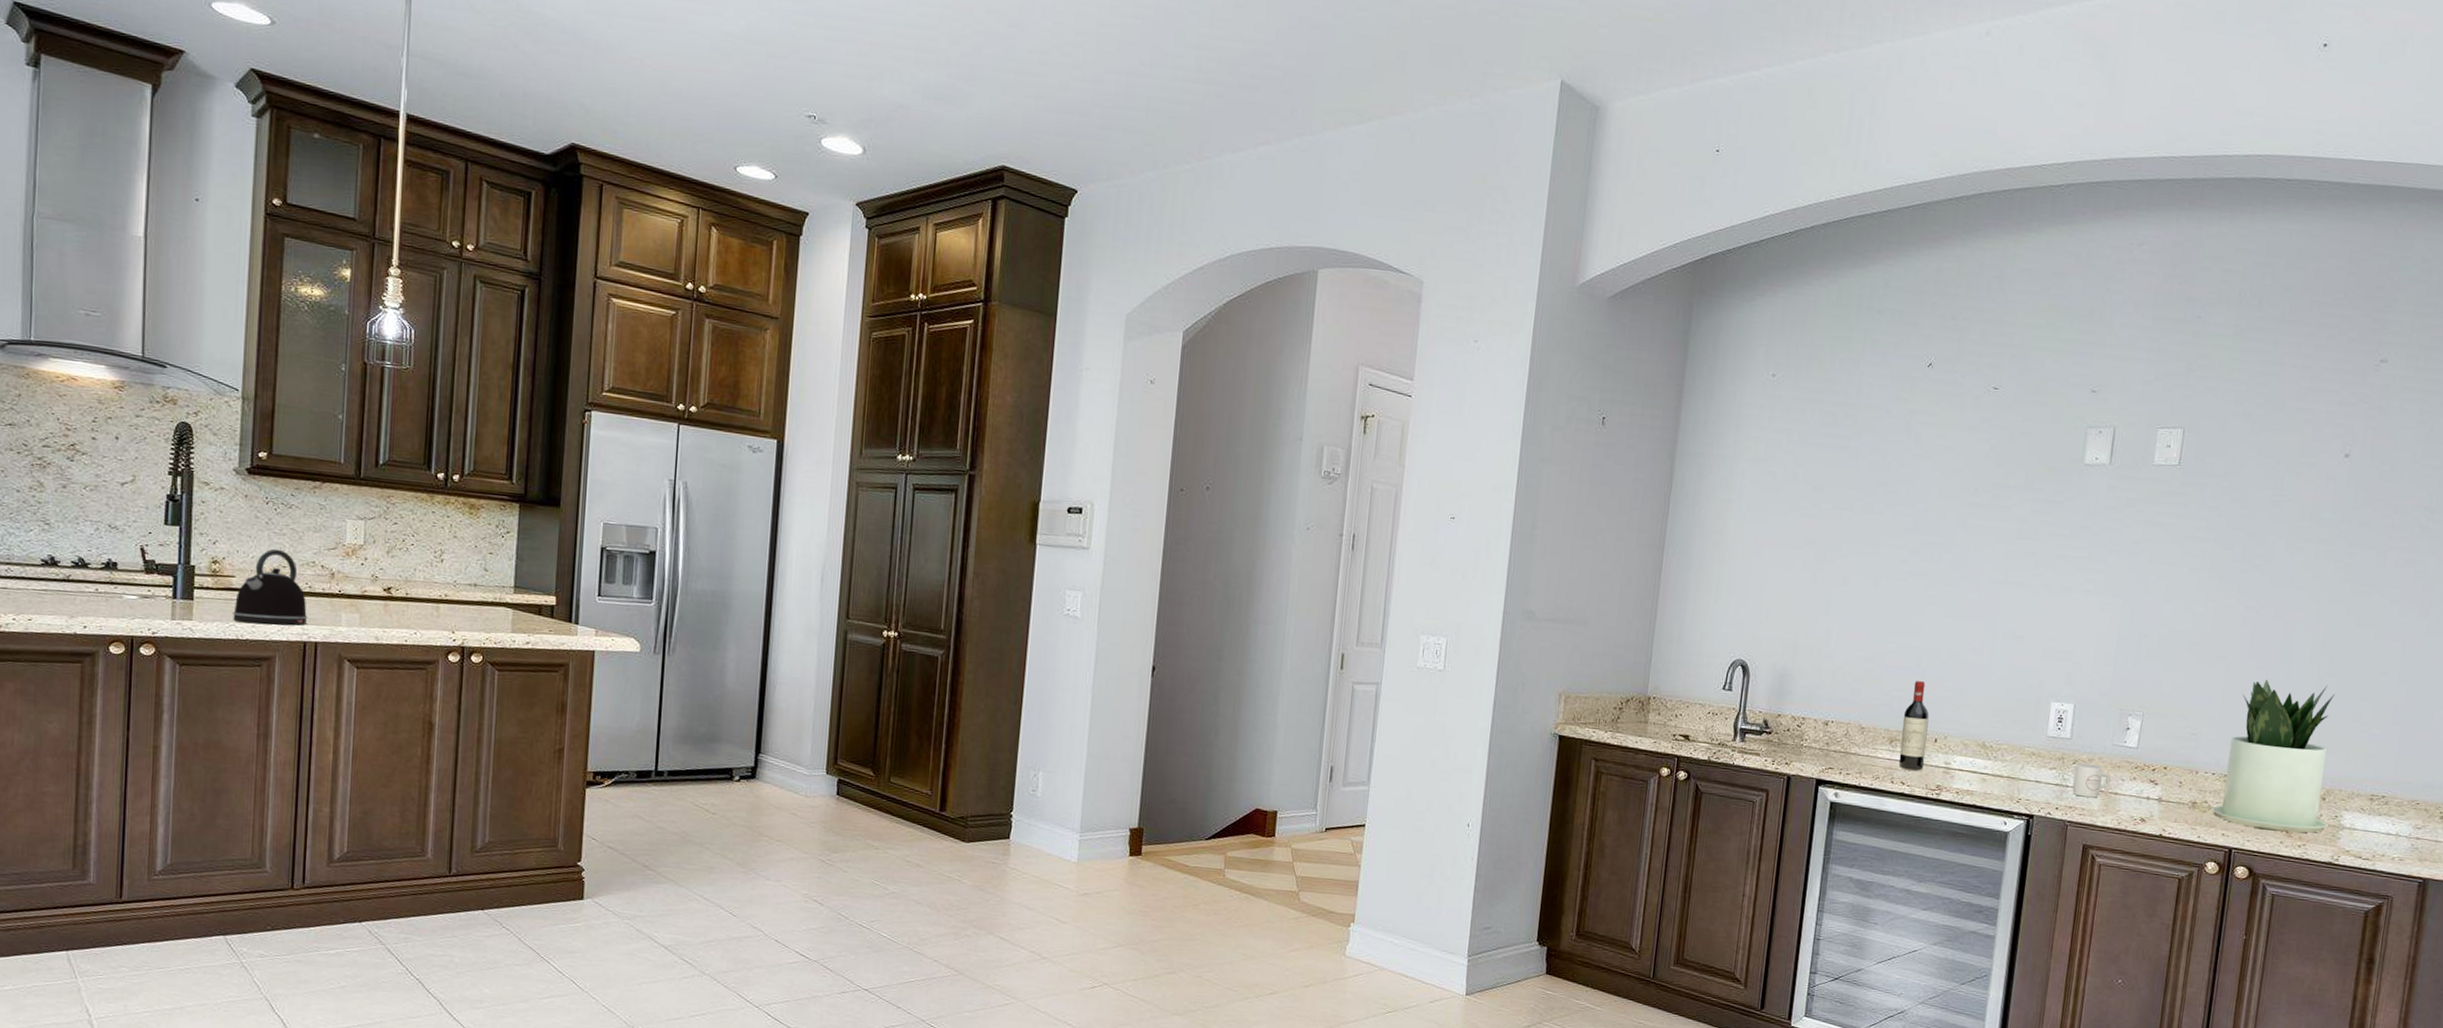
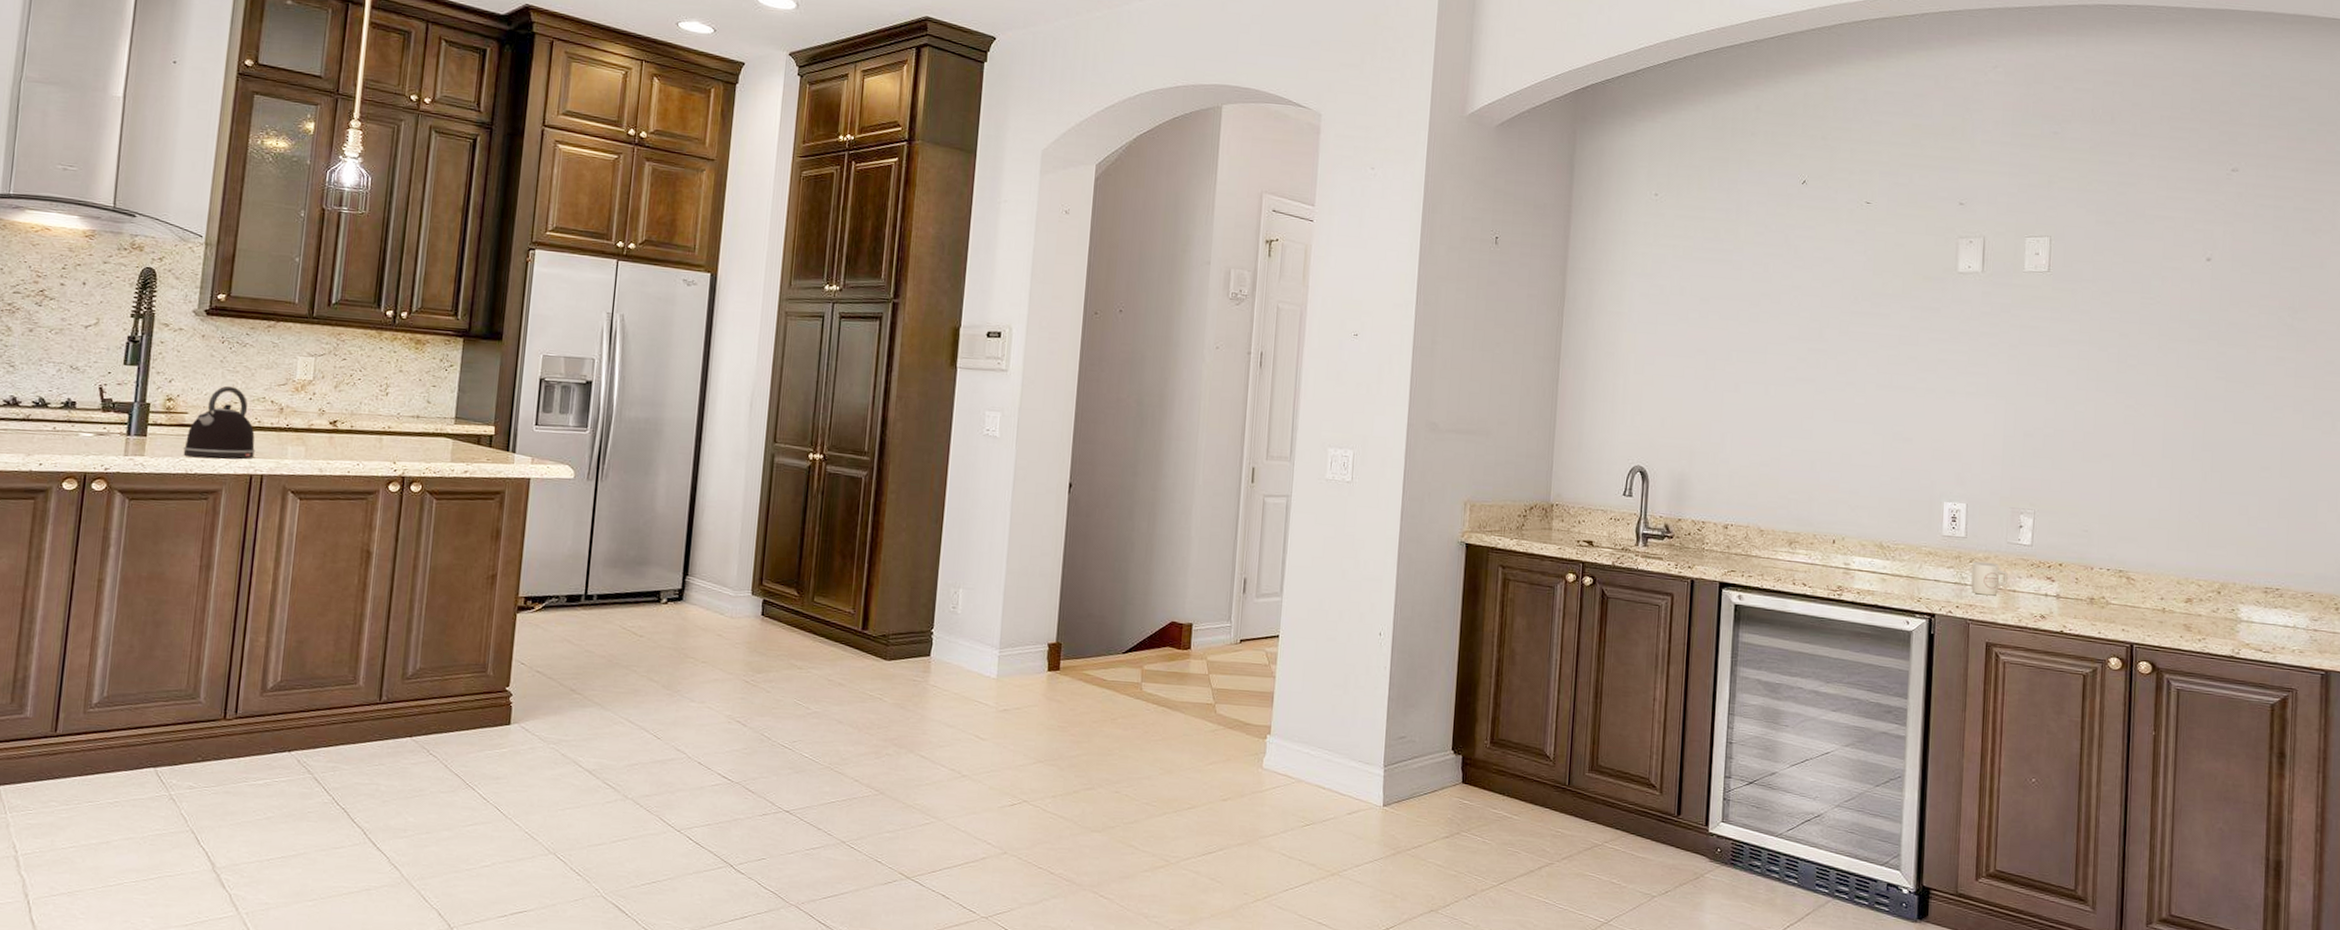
wine bottle: present [1898,681,1930,771] -> none [1799,484,1826,572]
planter: present [2211,680,2335,833] -> none [2109,476,2227,627]

